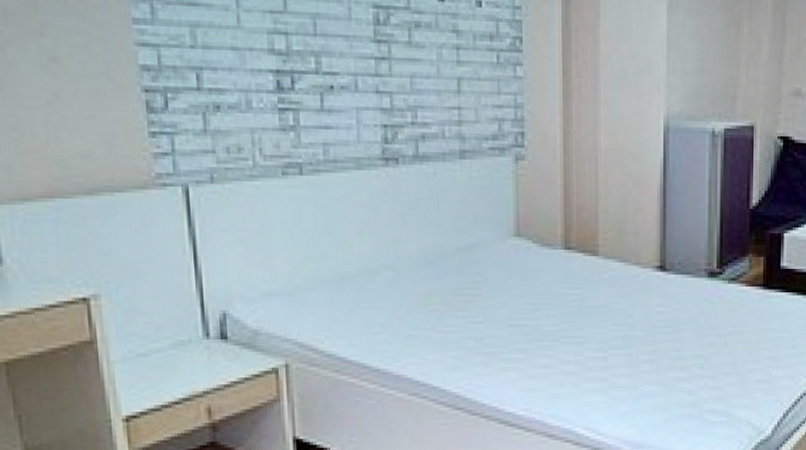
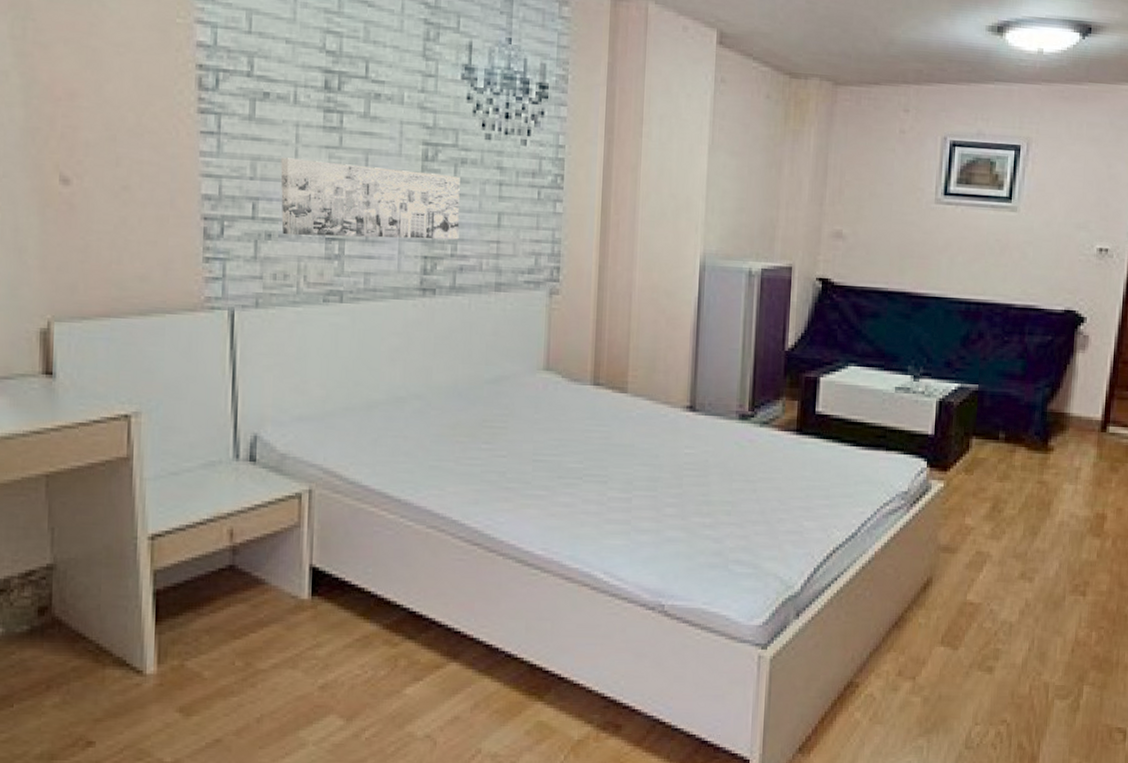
wall art: none [222,24,419,107] -> present [280,157,460,240]

